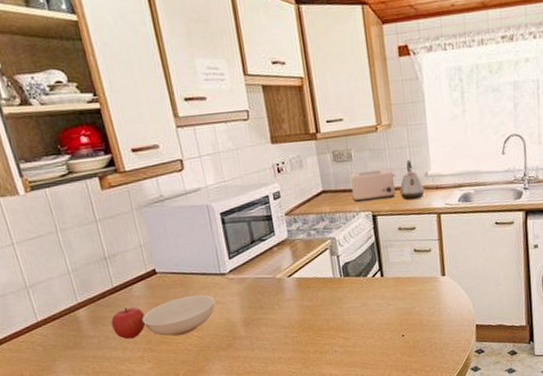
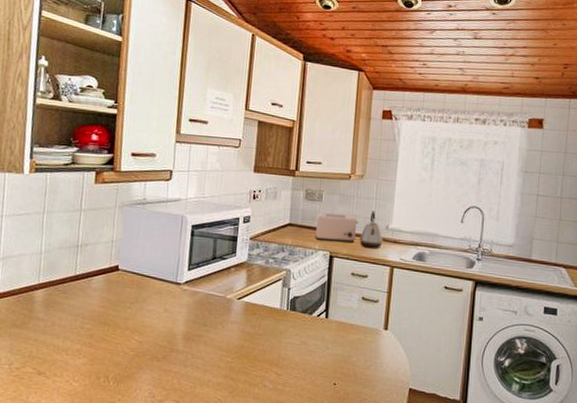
fruit: present [111,307,146,340] -> none [61,297,96,330]
bowl: present [141,294,215,337] -> none [91,298,164,337]

